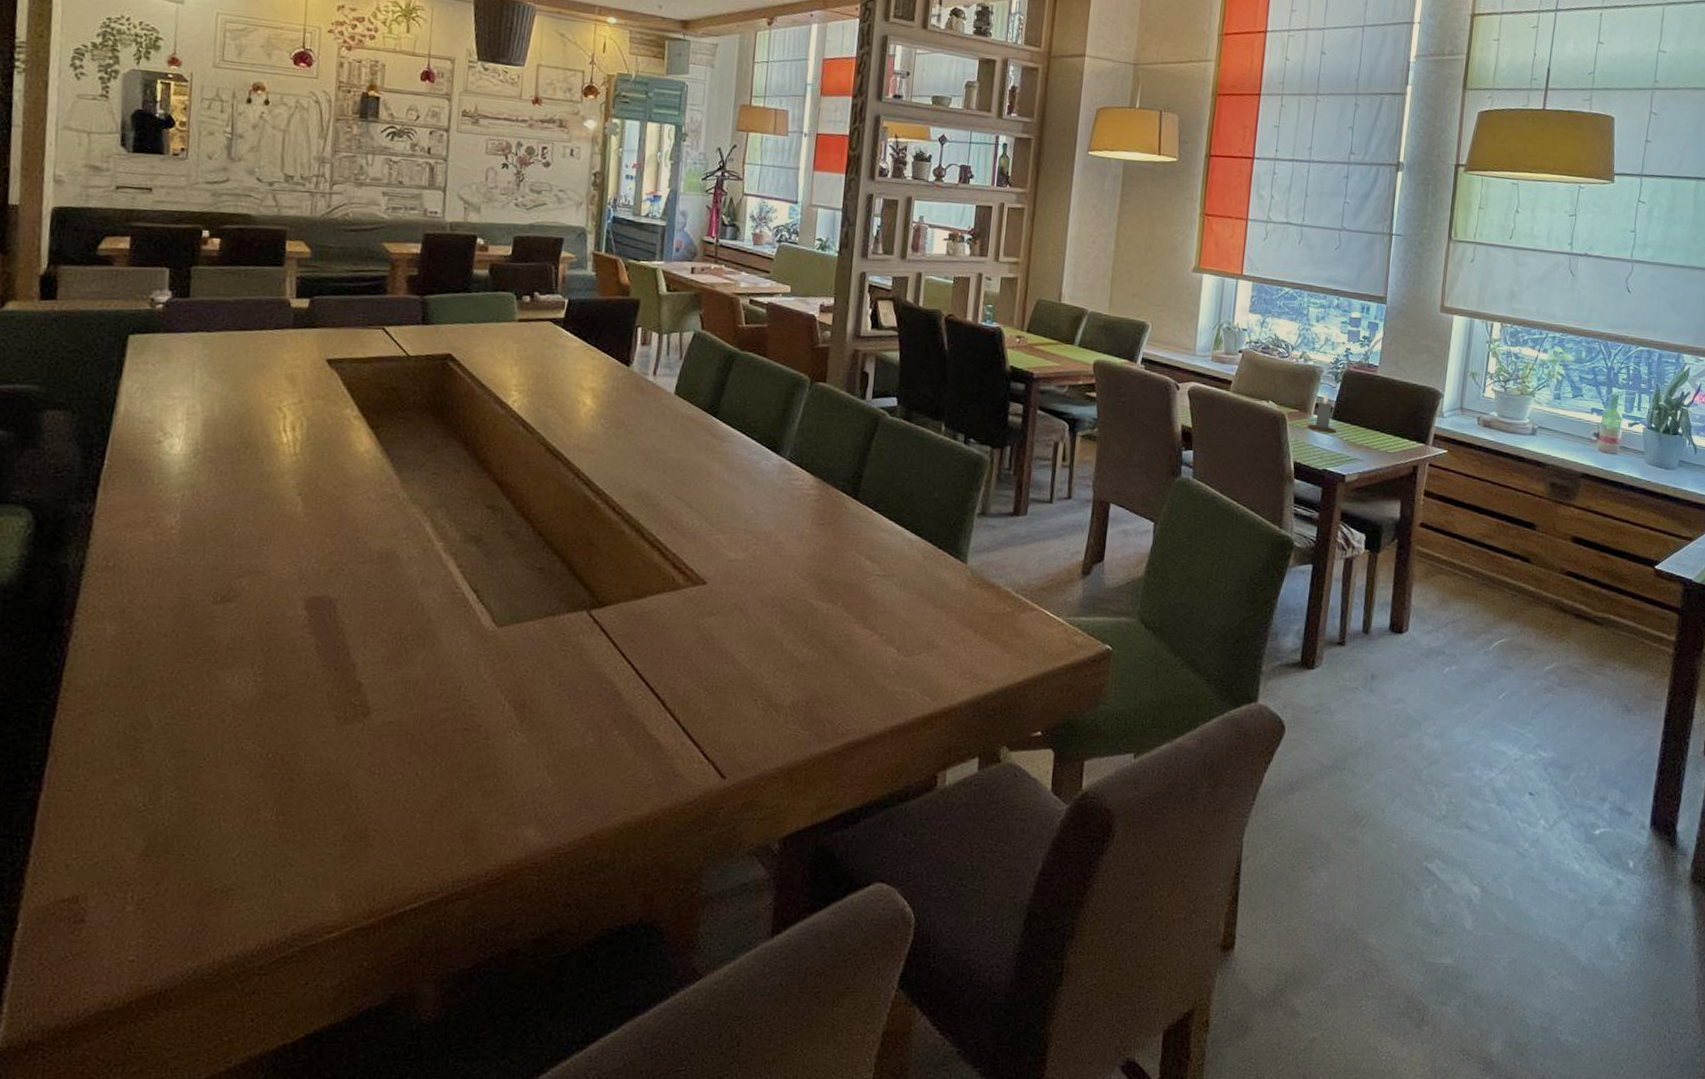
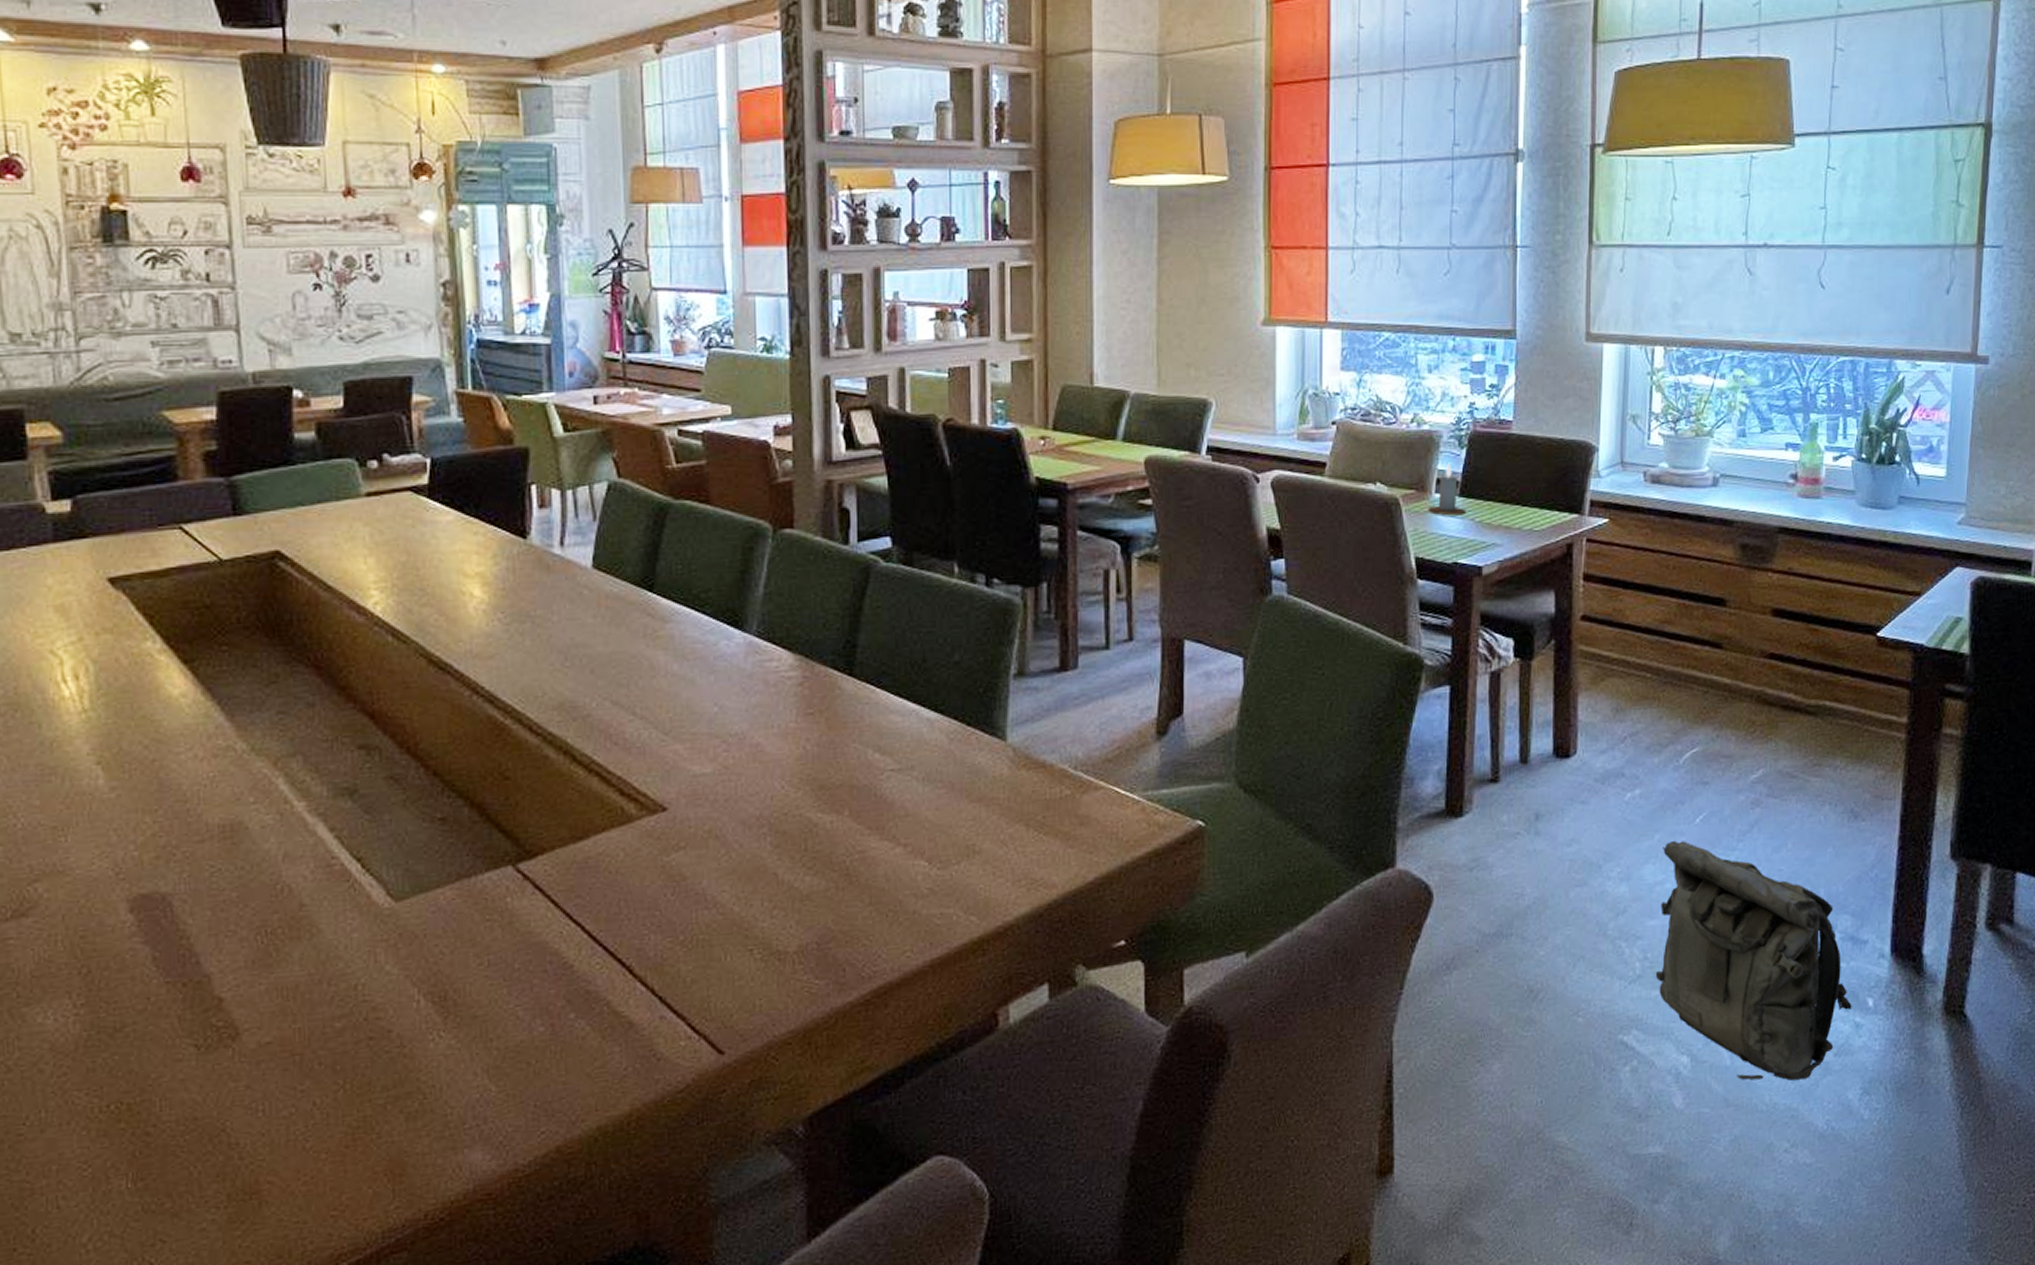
backpack: none [1457,710,1616,920] -> present [1655,840,1852,1081]

